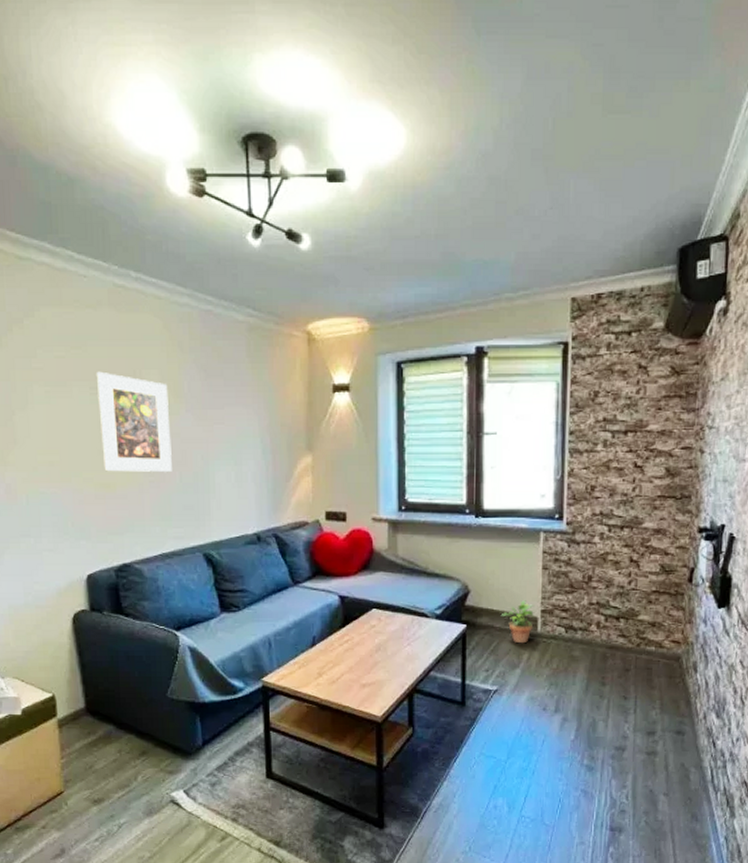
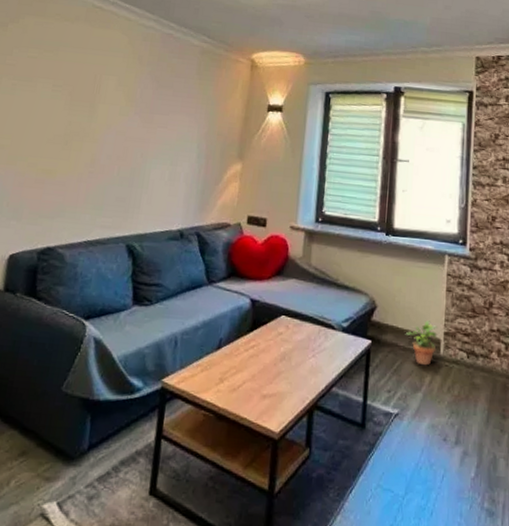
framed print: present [96,371,172,472] -> none [49,72,123,165]

